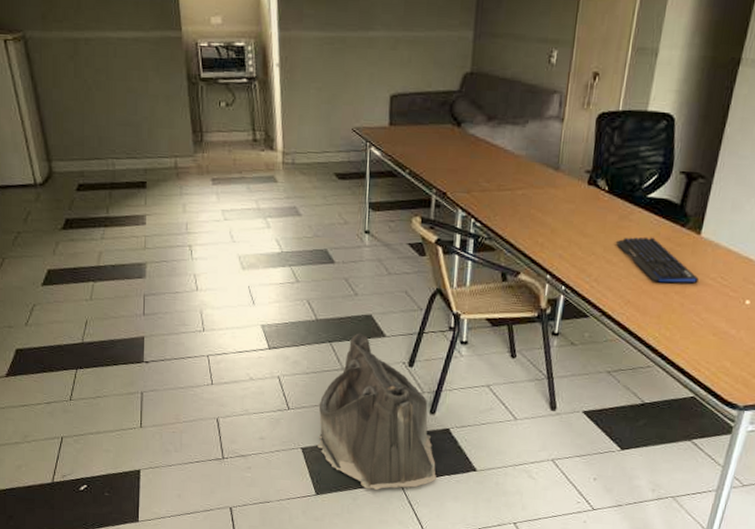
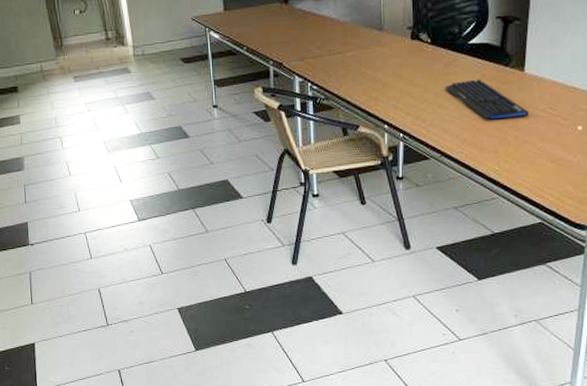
saddlebag: present [317,333,436,490] -> none [189,197,305,341]

